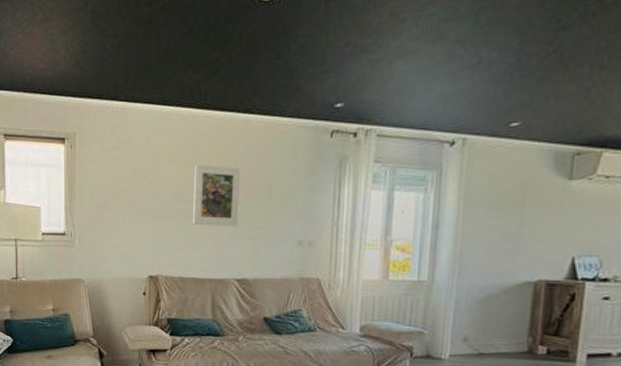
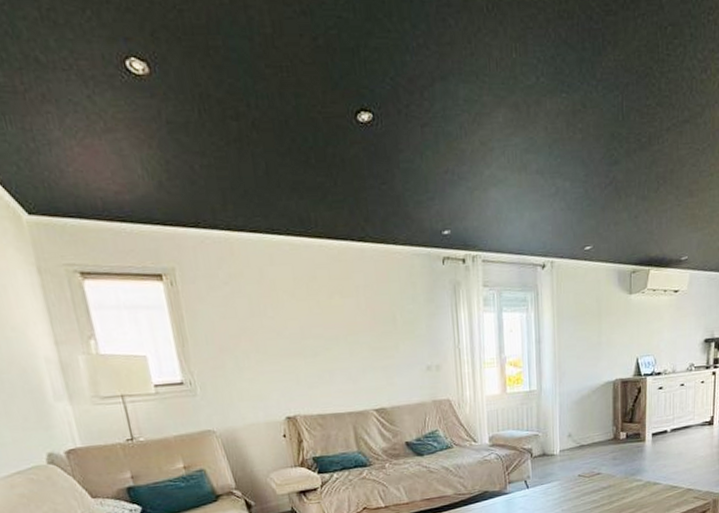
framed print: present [193,164,241,226] -> none [316,296,369,360]

